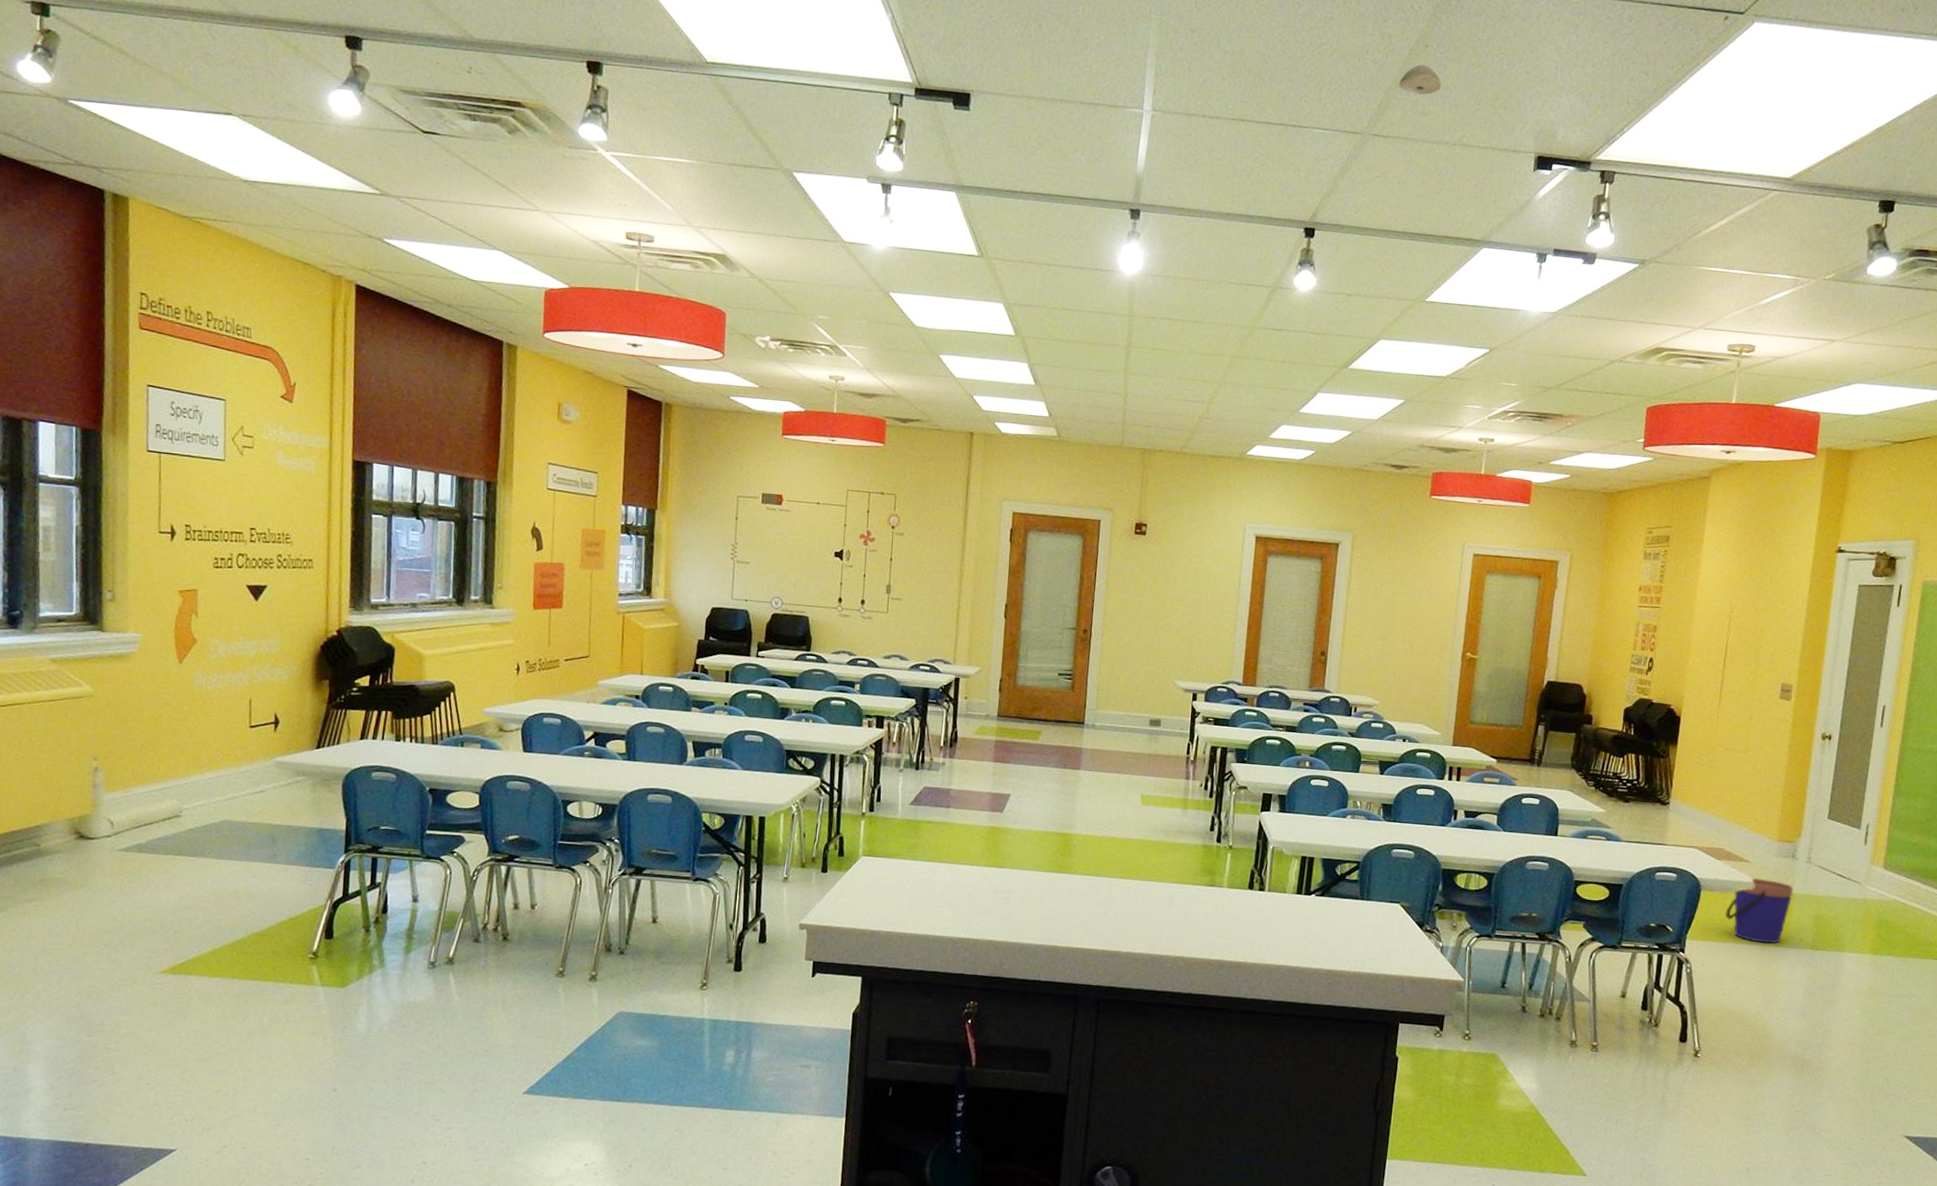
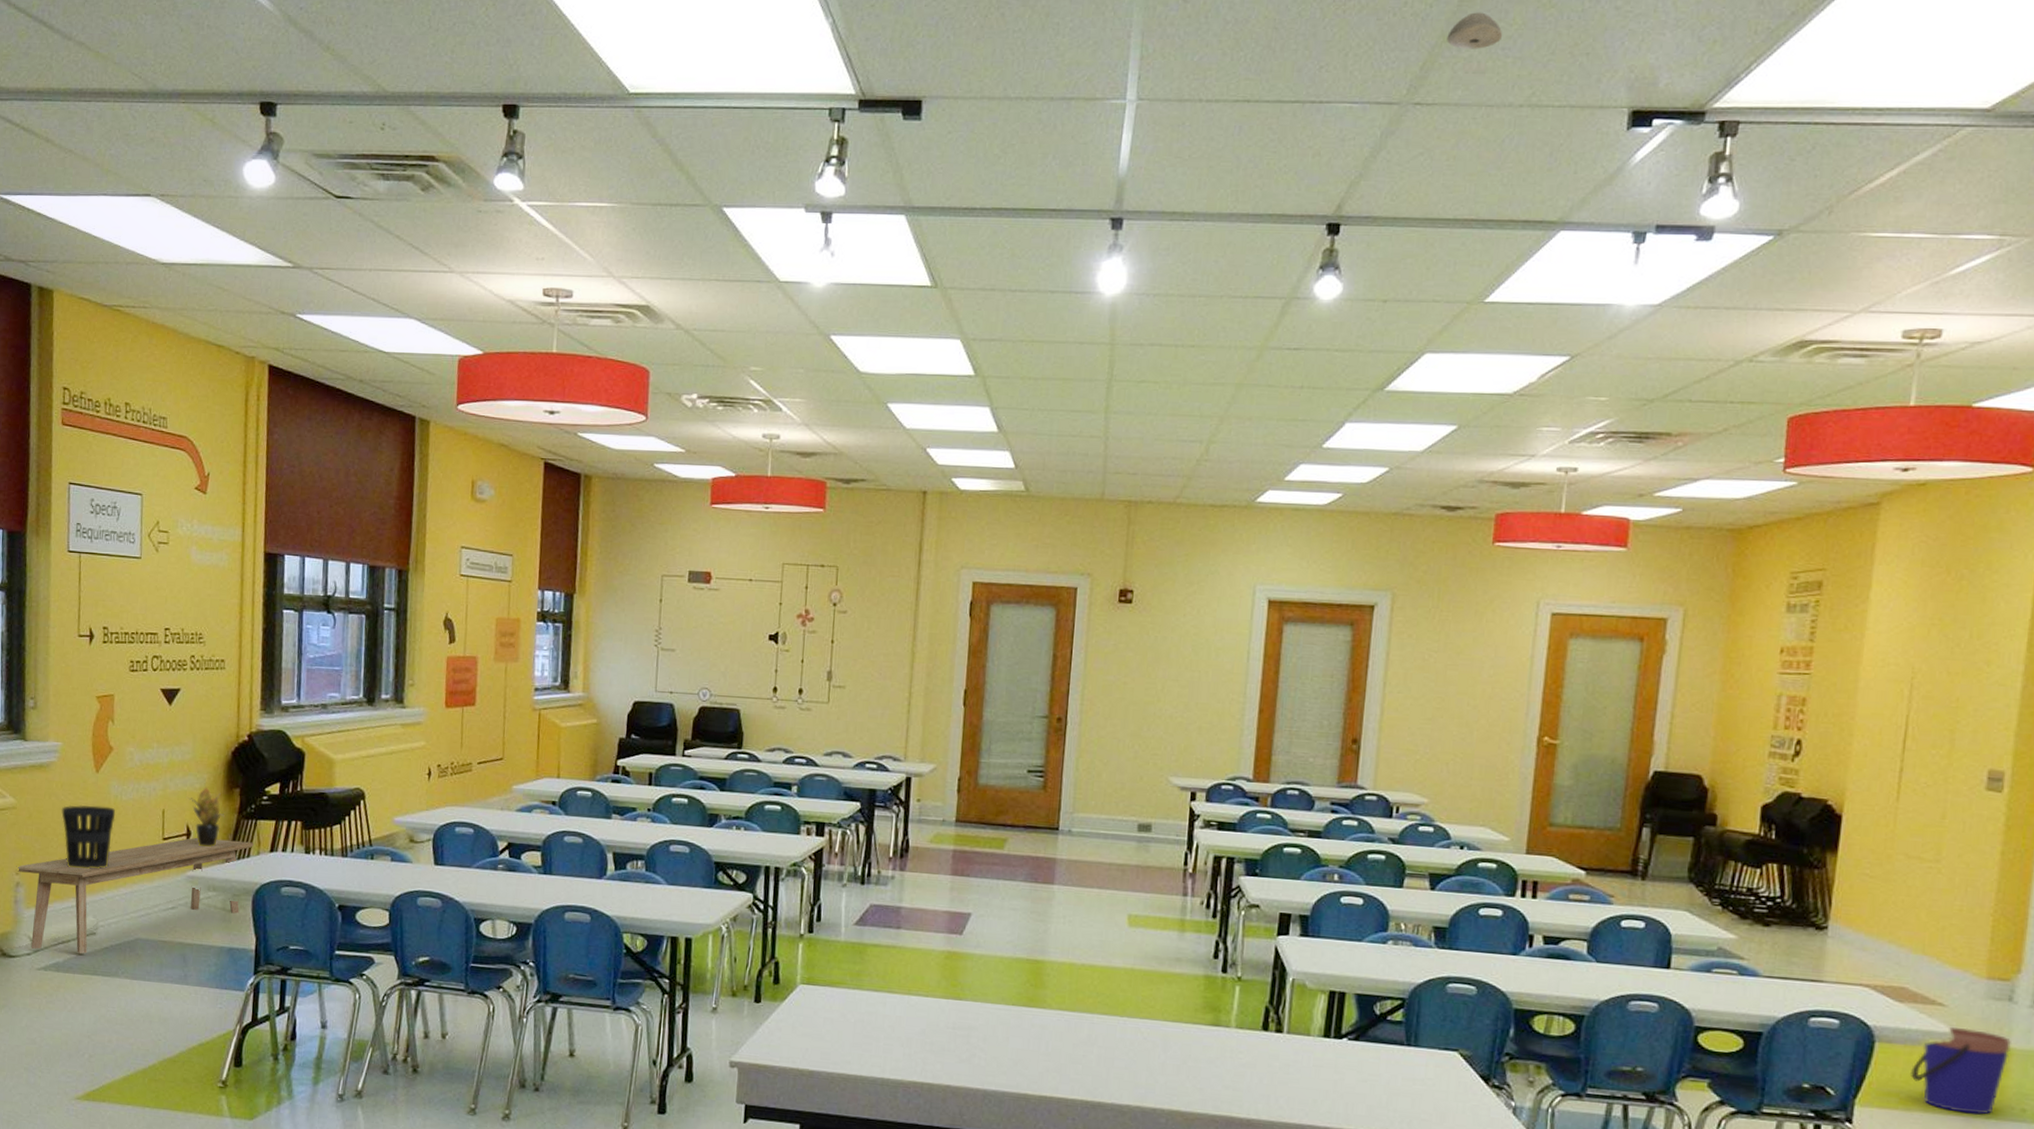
bench: none [94,725,343,836] -> present [16,837,254,954]
wastebasket: none [142,694,200,755] -> present [61,805,116,869]
potted plant: none [275,678,314,735] -> present [187,787,225,847]

